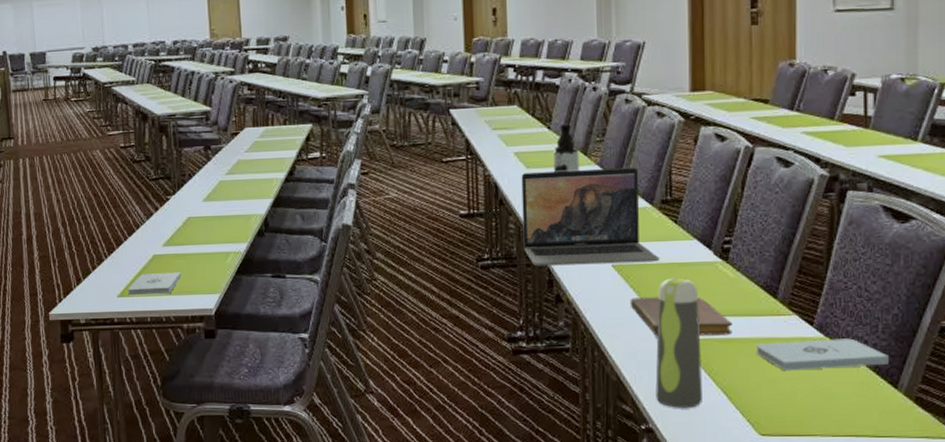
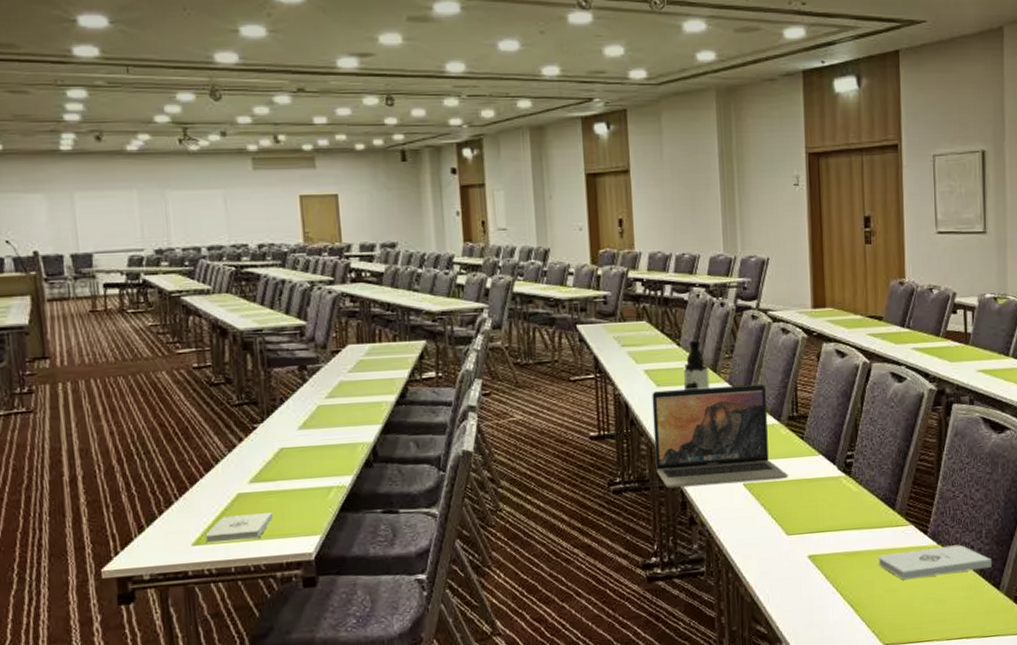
notebook: present [629,297,732,336] -> none [761,512,857,553]
water bottle: present [655,277,702,408] -> none [787,494,831,625]

